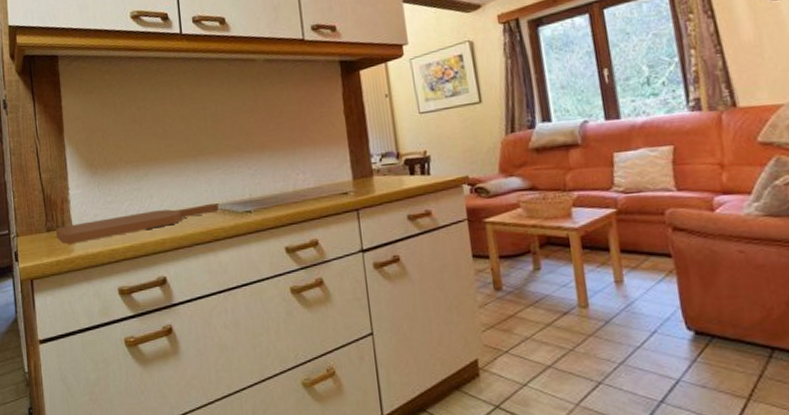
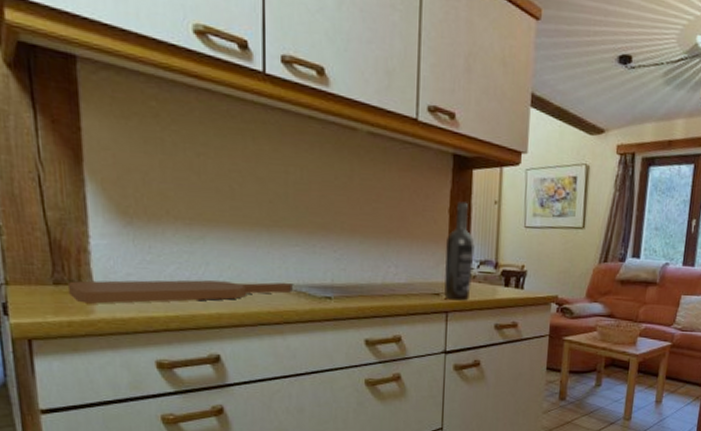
wine bottle: none [345,101,378,198] -> present [444,201,475,302]

